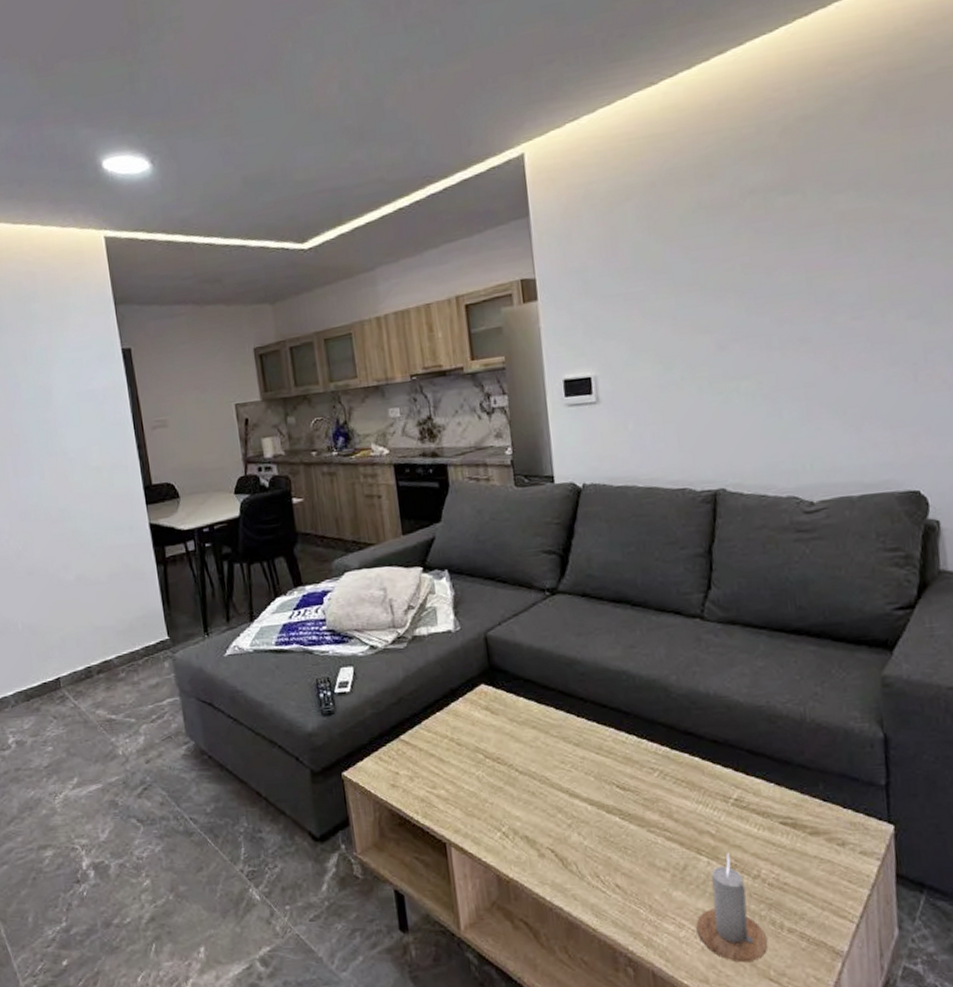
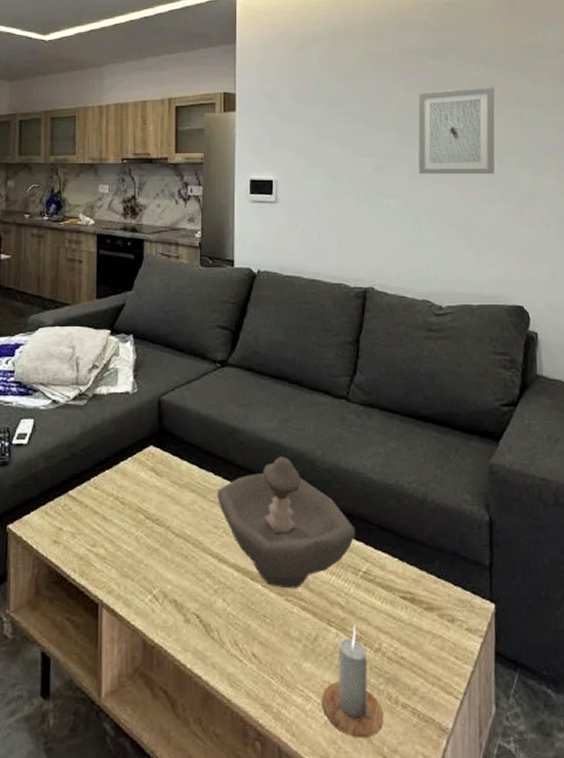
decorative bowl: none [560,685,723,820] -> present [217,456,355,589]
wall art: none [768,219,876,346] -> present [418,87,495,175]

